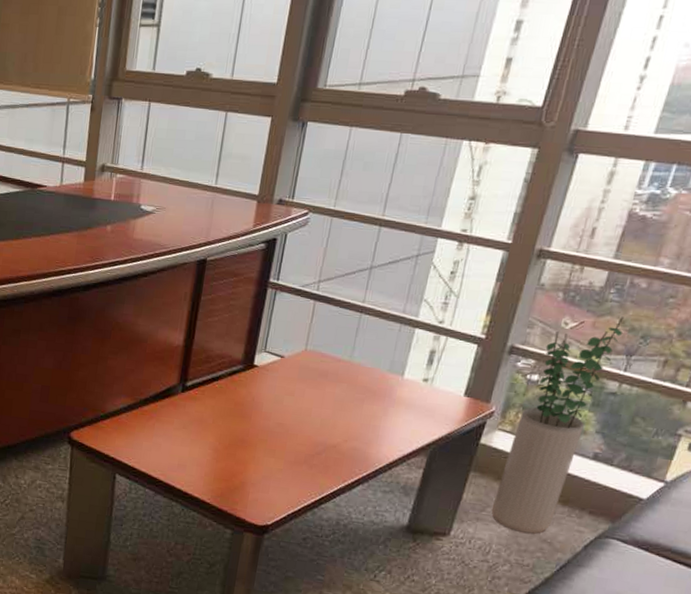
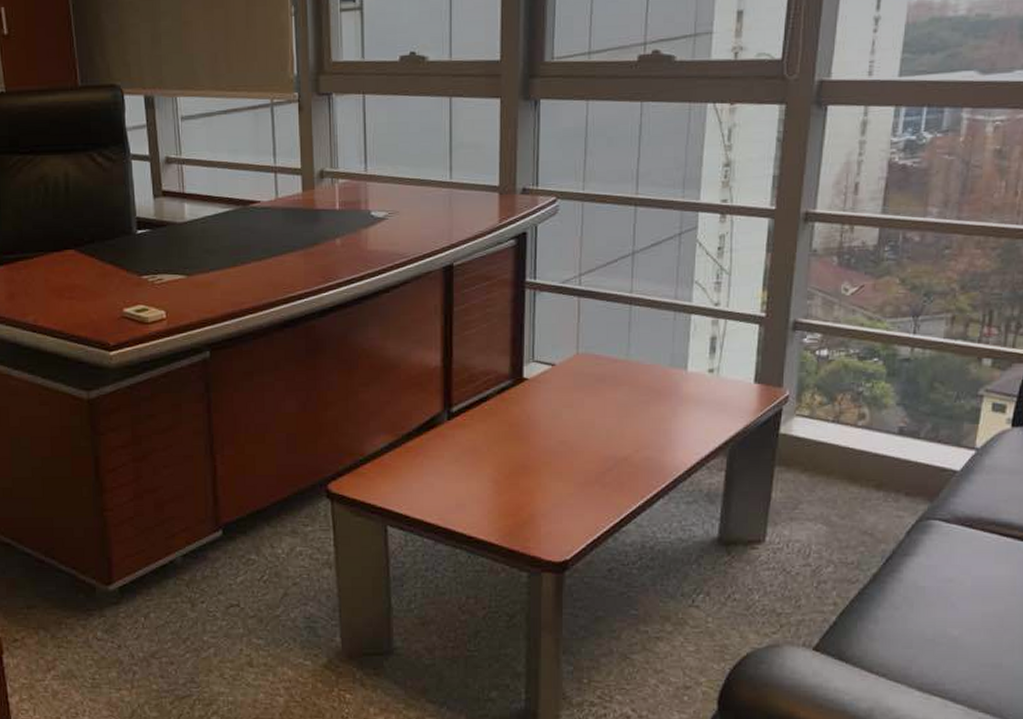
vase: present [491,316,624,534] -> none [804,275,904,526]

